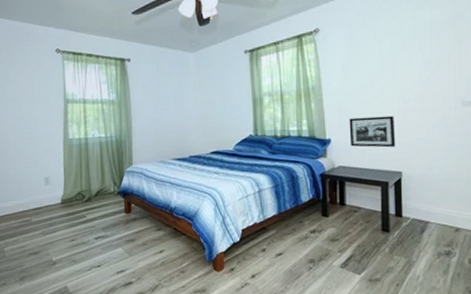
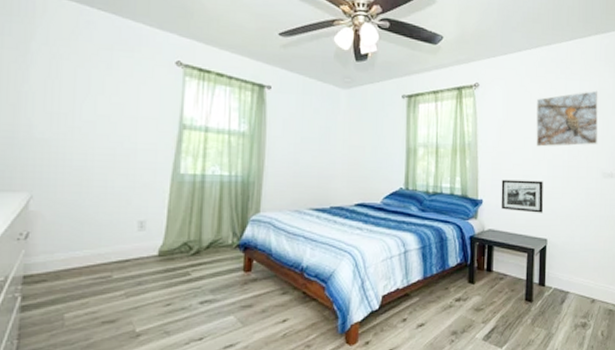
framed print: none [382,16,455,83] -> present [536,90,598,147]

